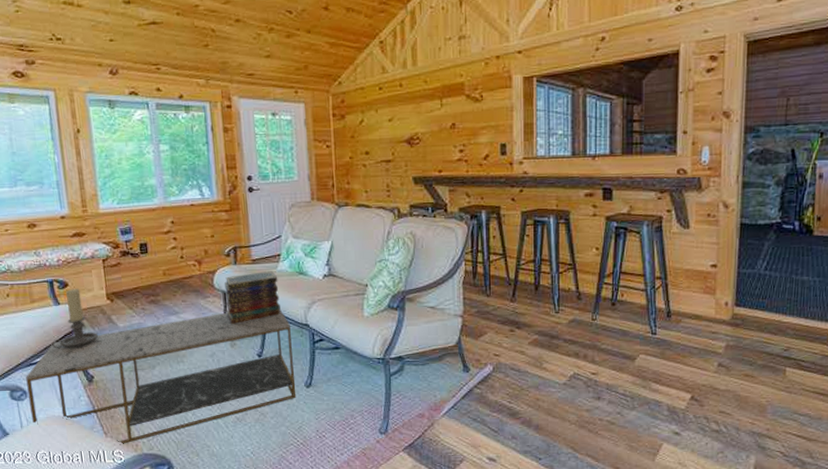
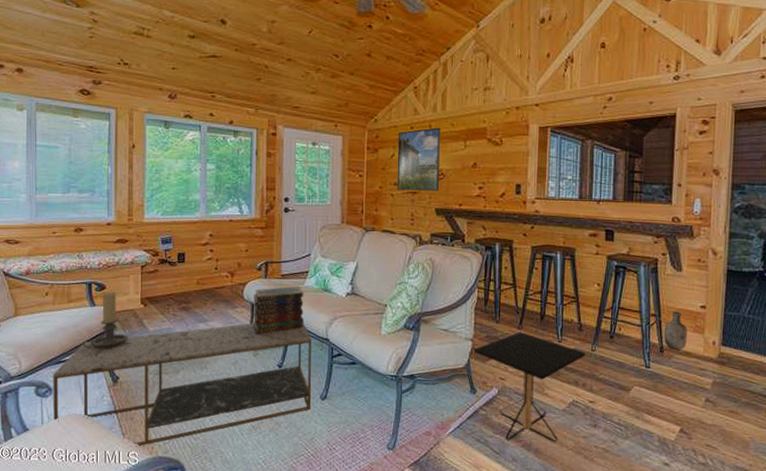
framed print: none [365,86,415,159] -> present [397,127,440,191]
side table: none [464,305,586,418] -> present [473,332,586,442]
vase: none [671,273,697,314] -> present [664,312,687,350]

